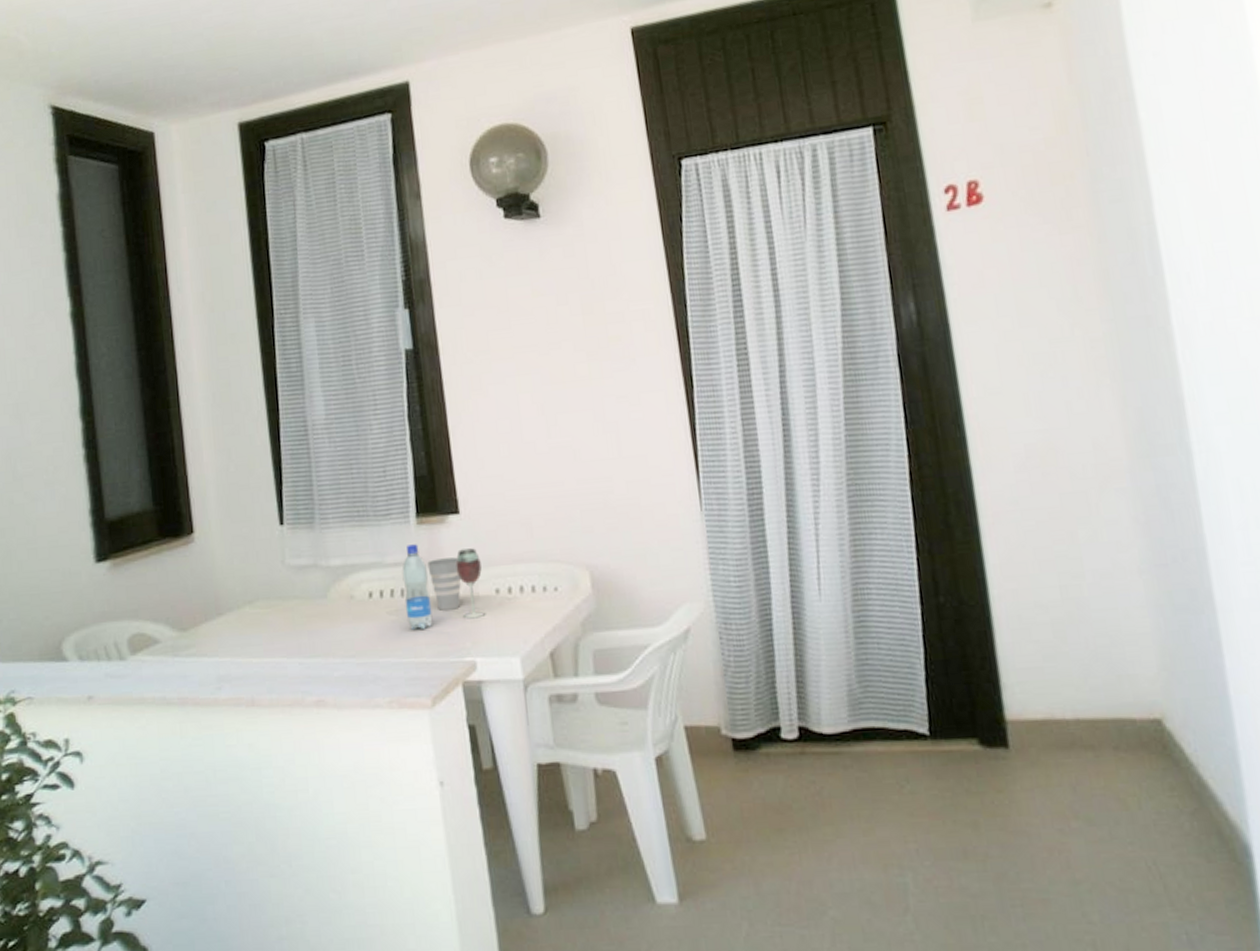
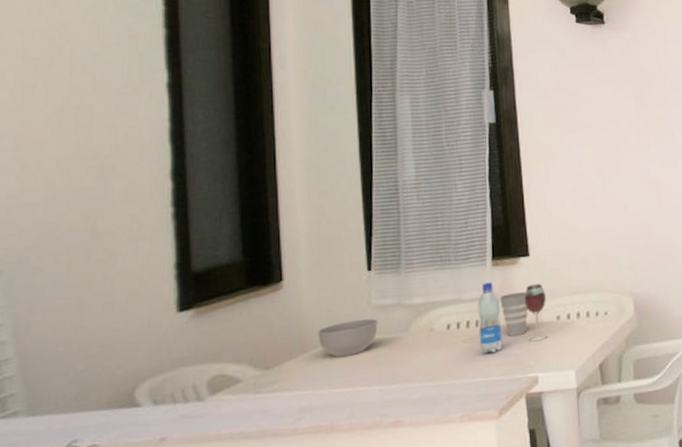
bowl: none [232,580,294,623] -> present [318,318,378,358]

